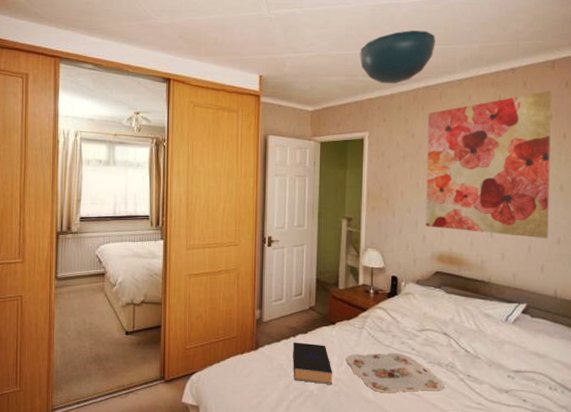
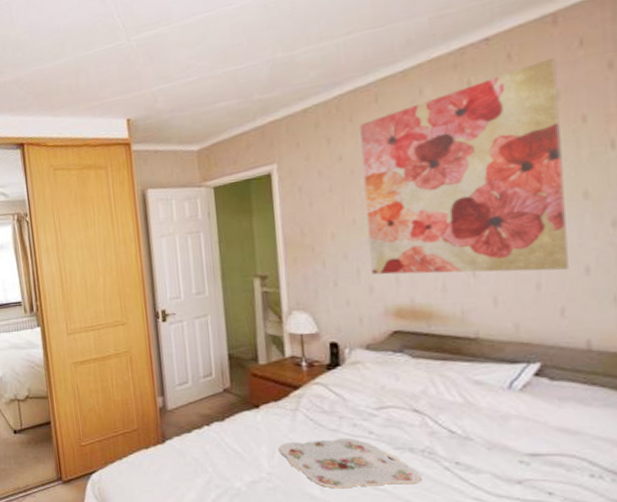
book: present [293,342,333,385] -> none [208,431,265,481]
ceiling light: present [360,30,436,84] -> none [253,14,361,99]

